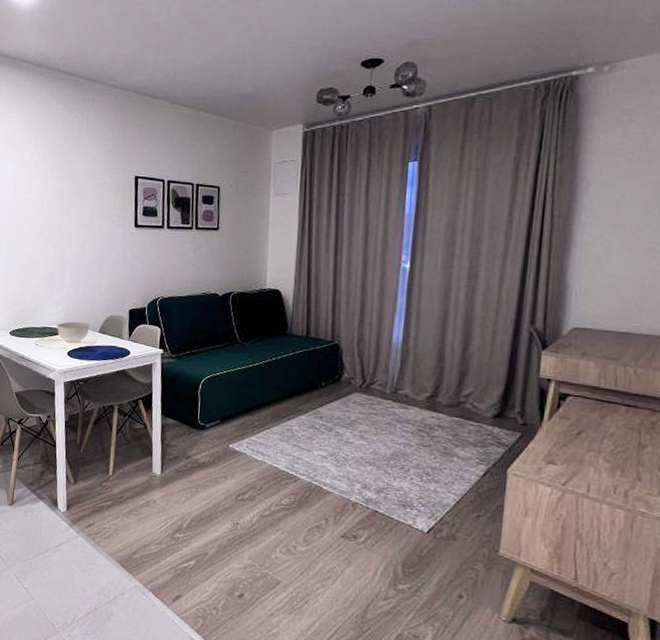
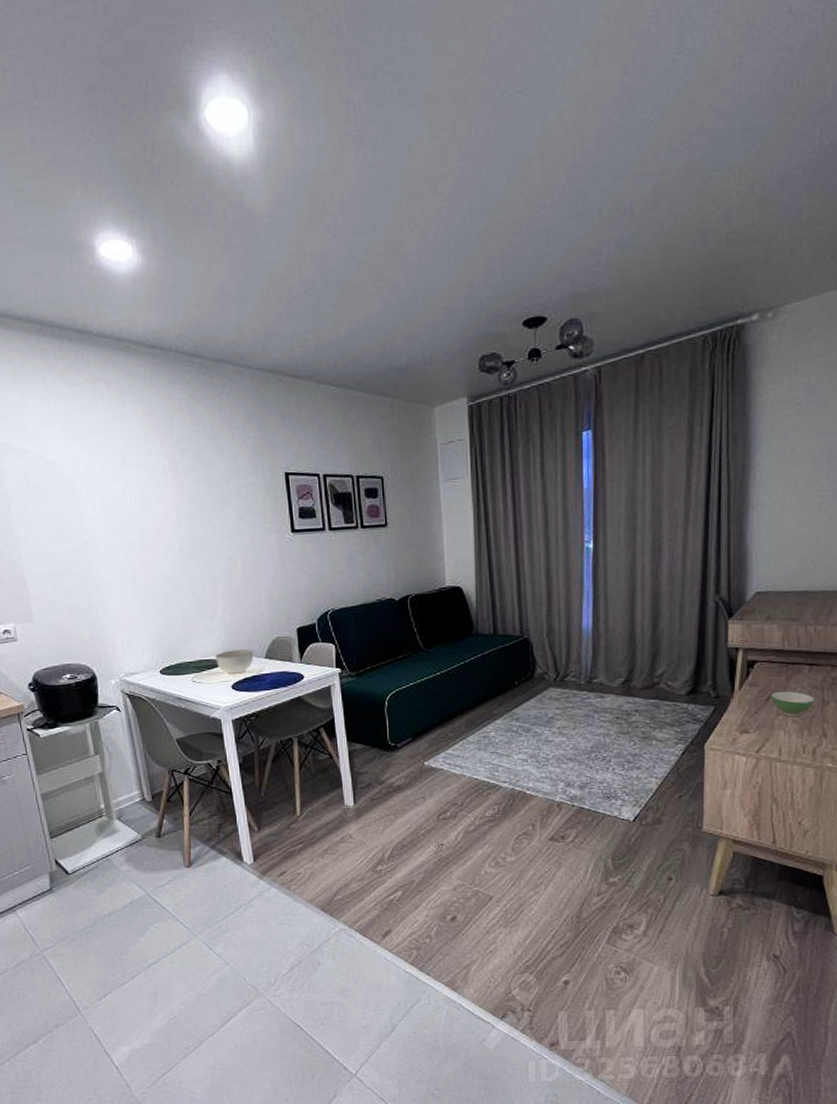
bowl: none [582,427,632,456] -> present [770,691,816,717]

